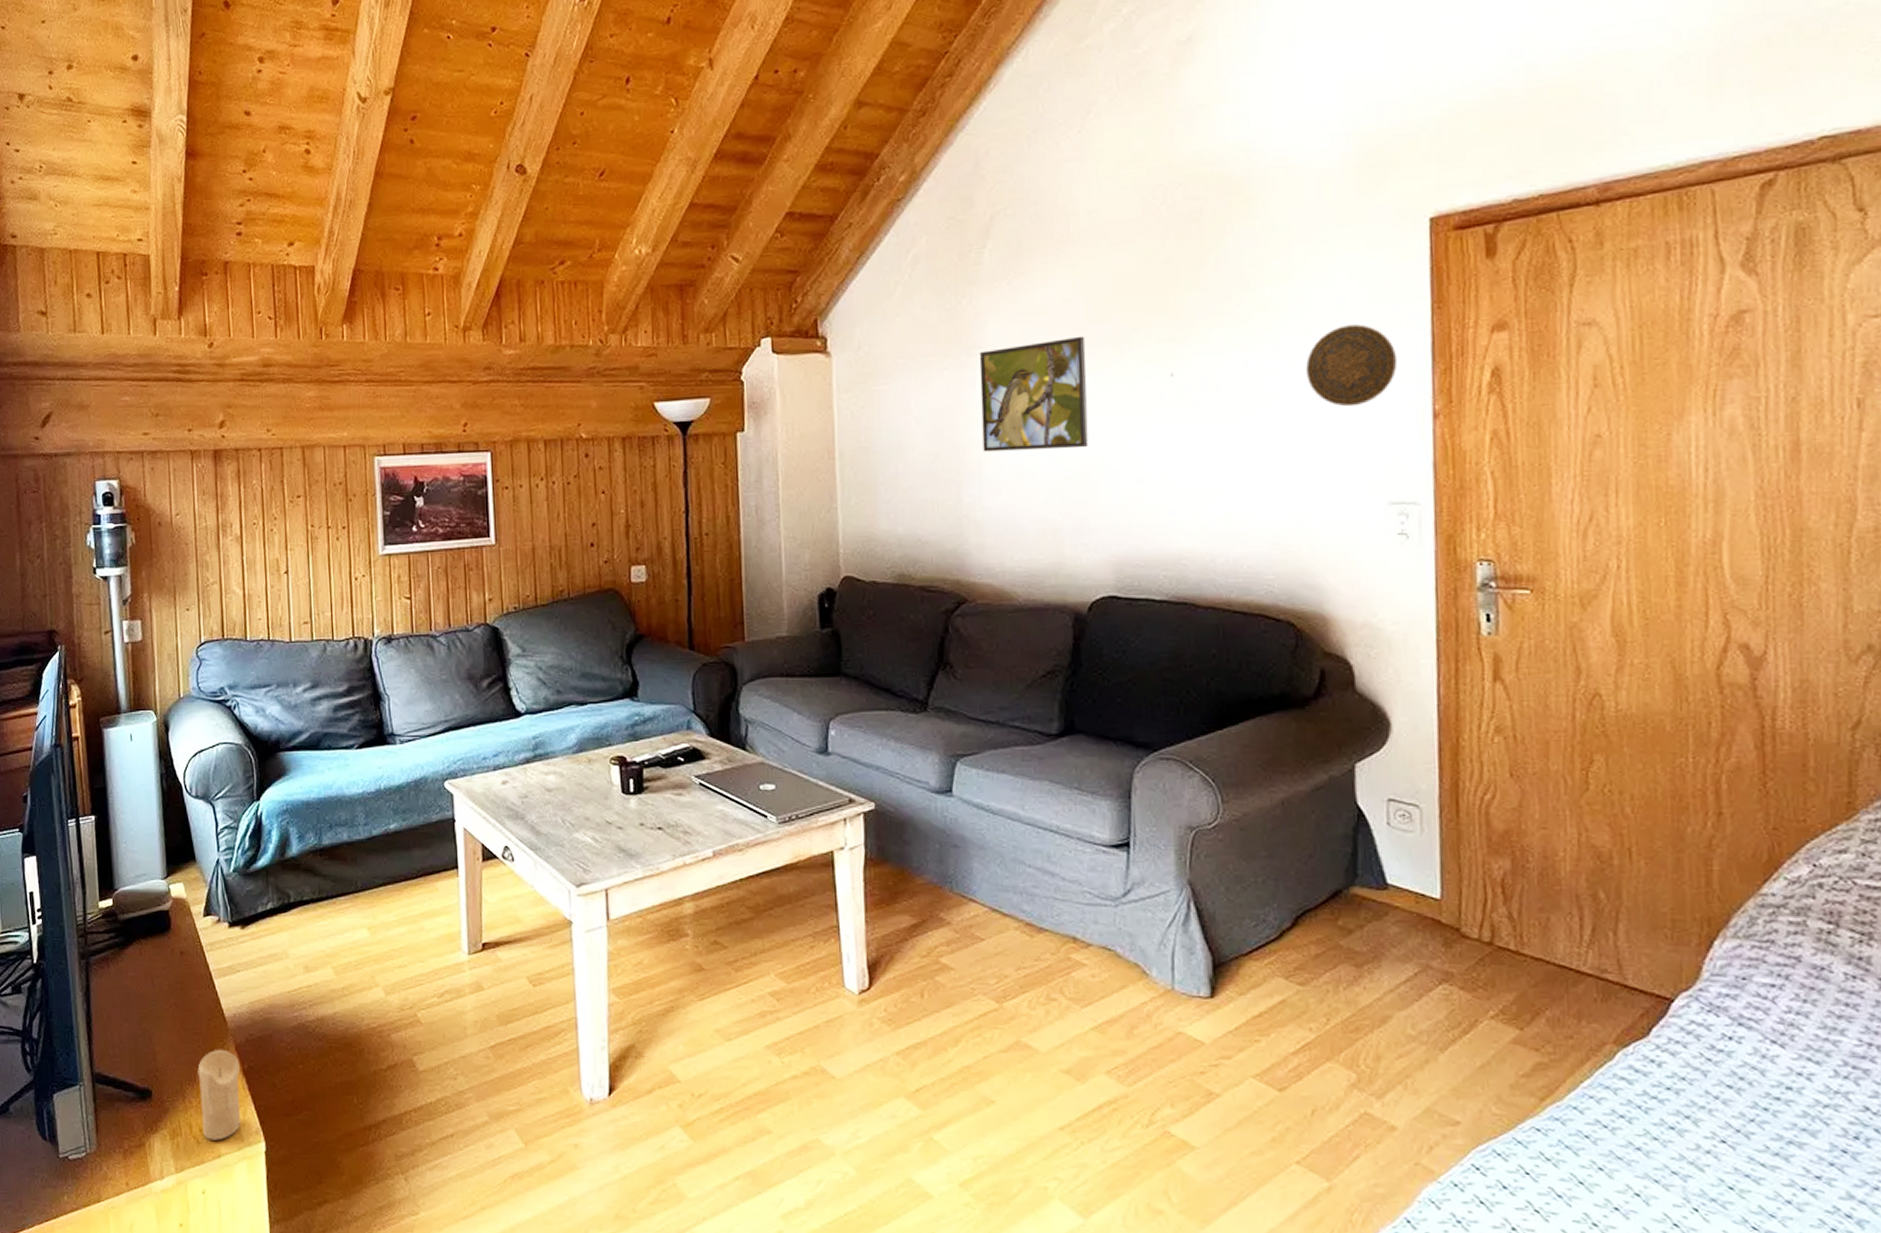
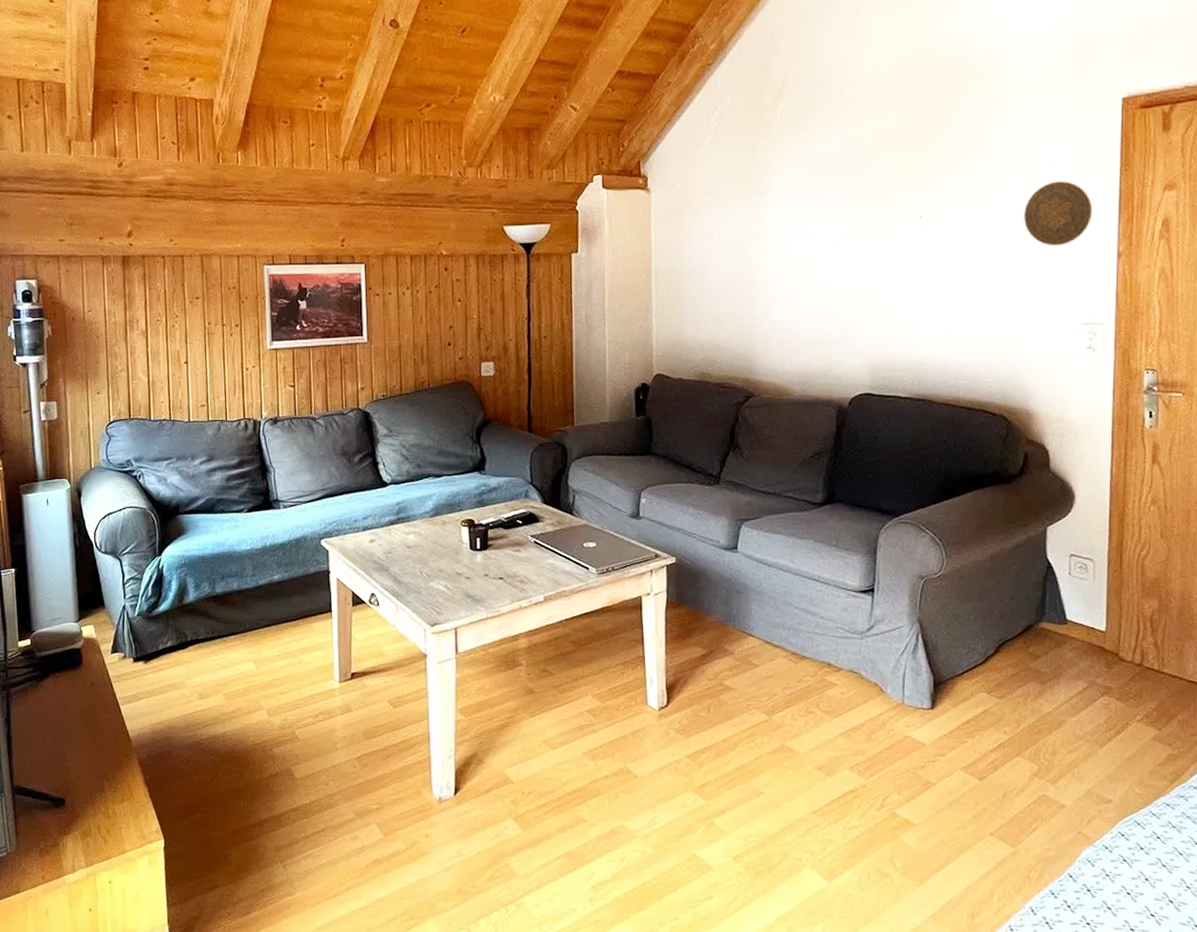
candle: present [198,1049,240,1141] -> none [105,763,143,839]
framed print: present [979,336,1089,452] -> none [770,182,855,275]

